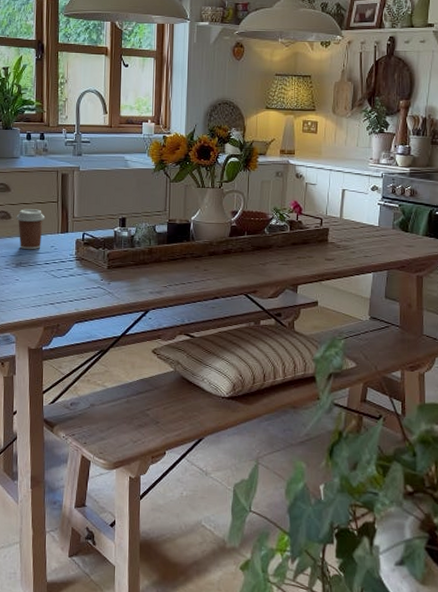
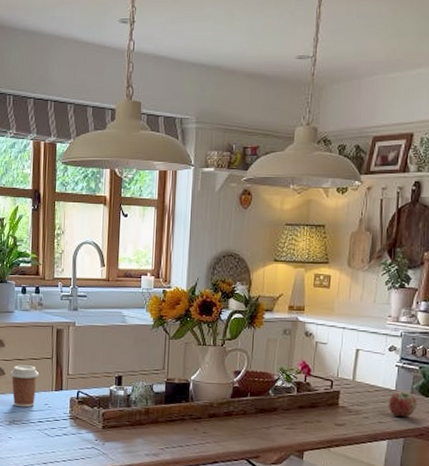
apple: none [372,227,398,251] -> present [388,391,417,417]

